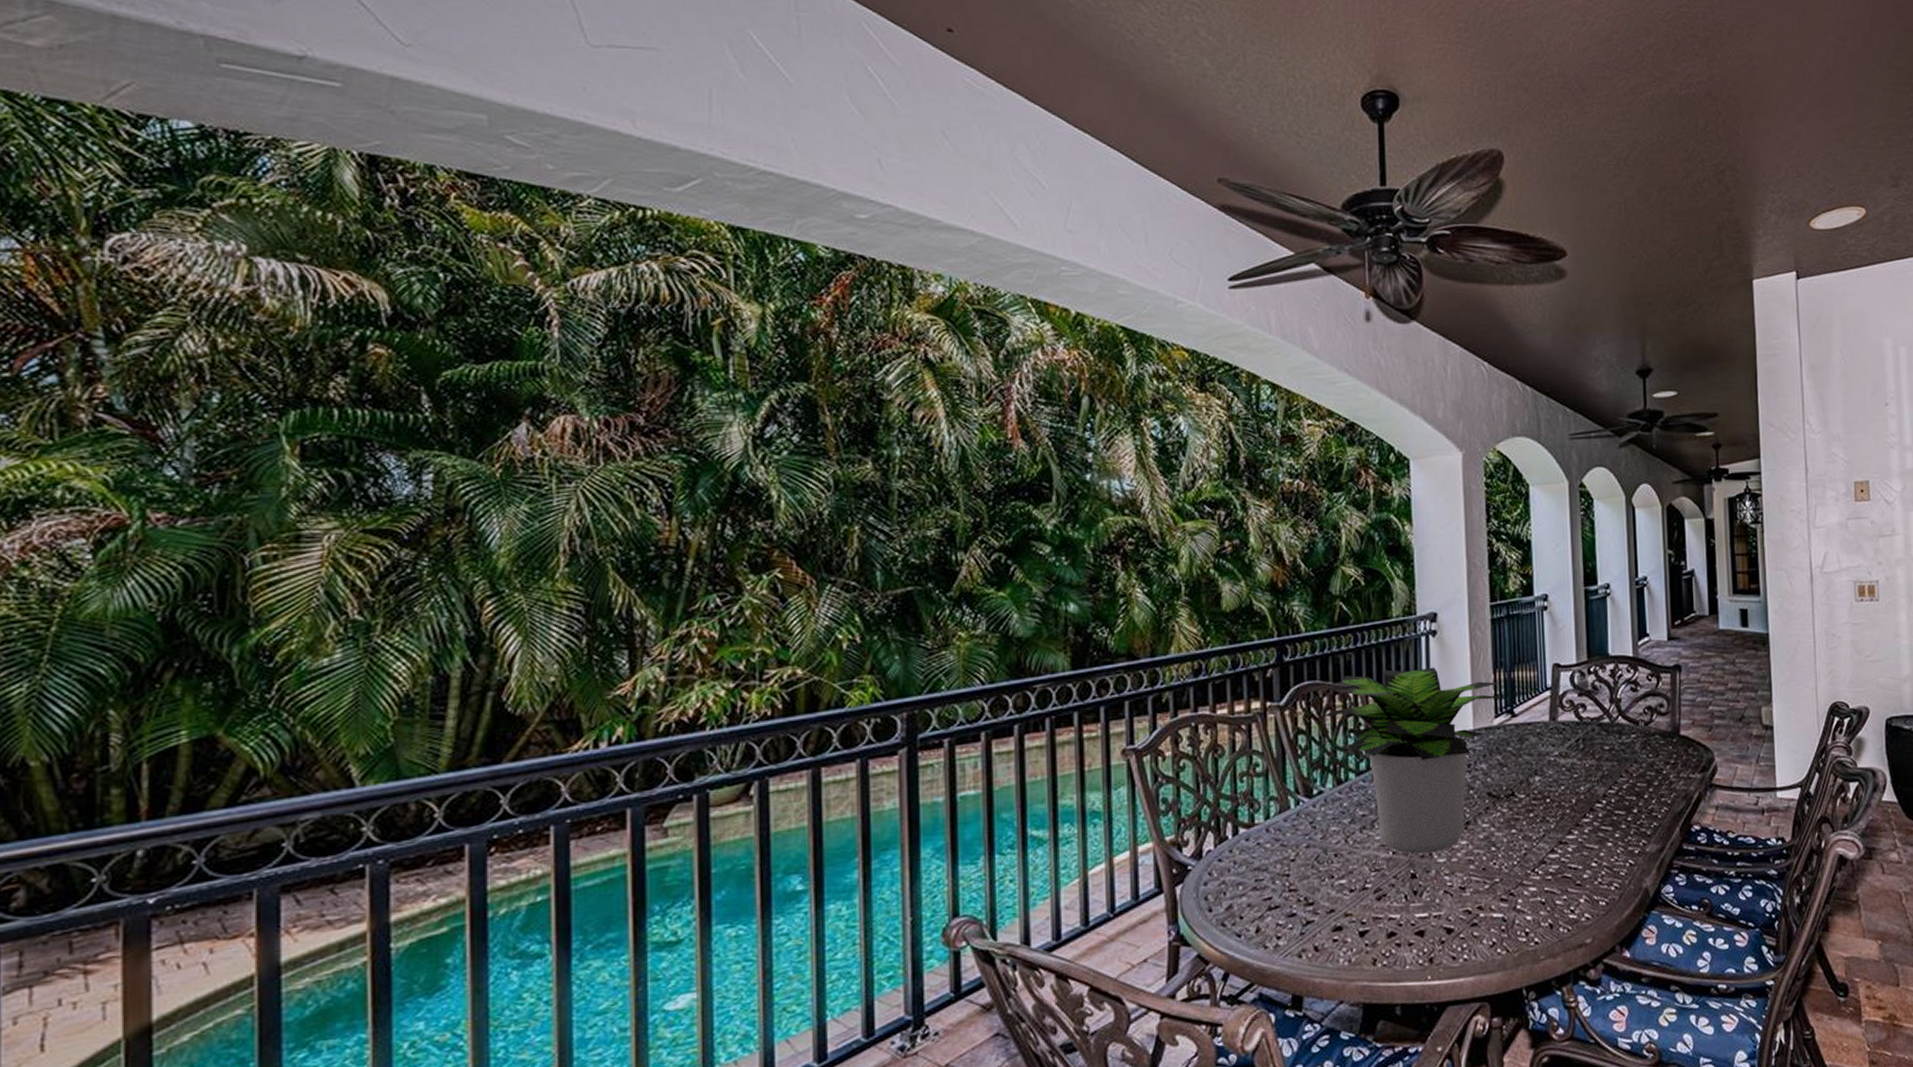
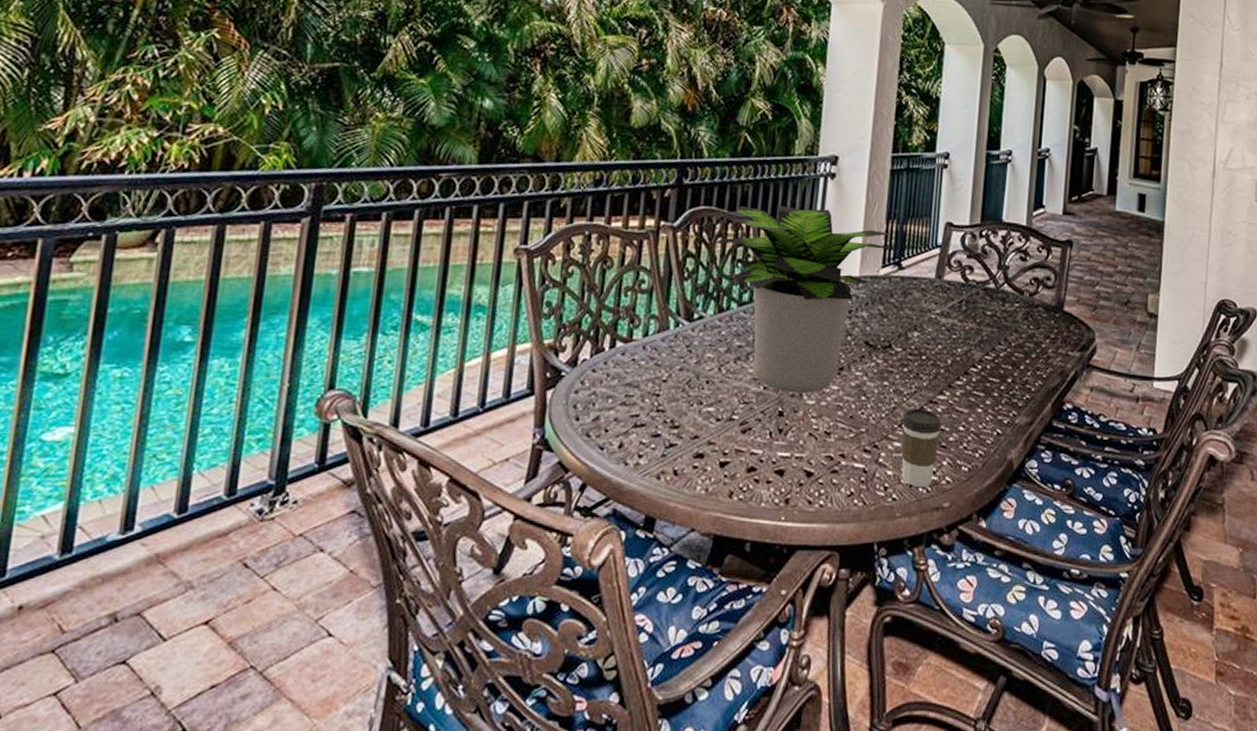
coffee cup: none [1534,850,1574,928] -> present [901,408,942,487]

